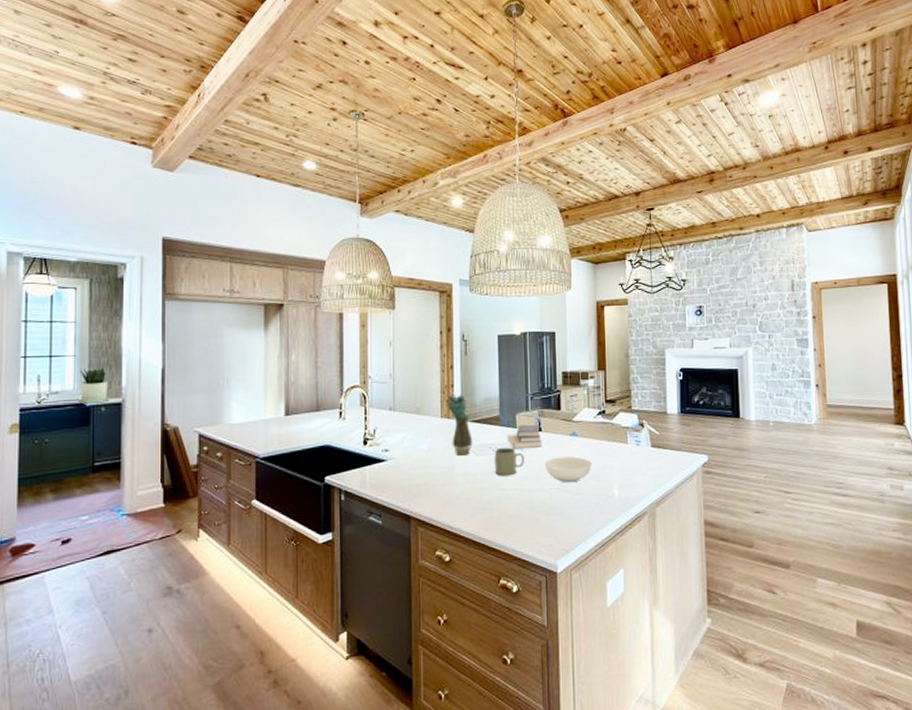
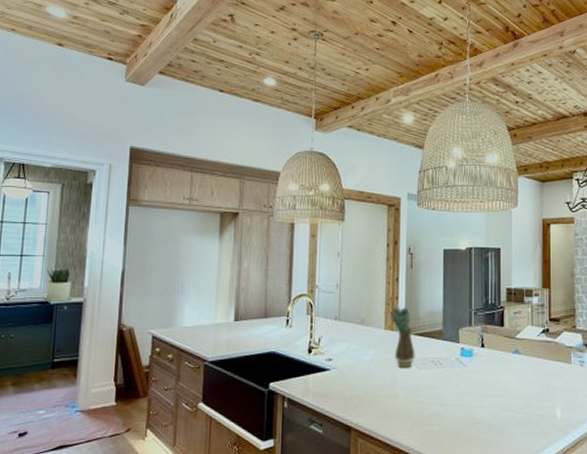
mug: present [494,447,524,476] -> none [436,362,466,391]
books: present [507,424,542,449] -> none [449,339,484,365]
bowl: present [544,456,593,483] -> none [486,374,535,401]

